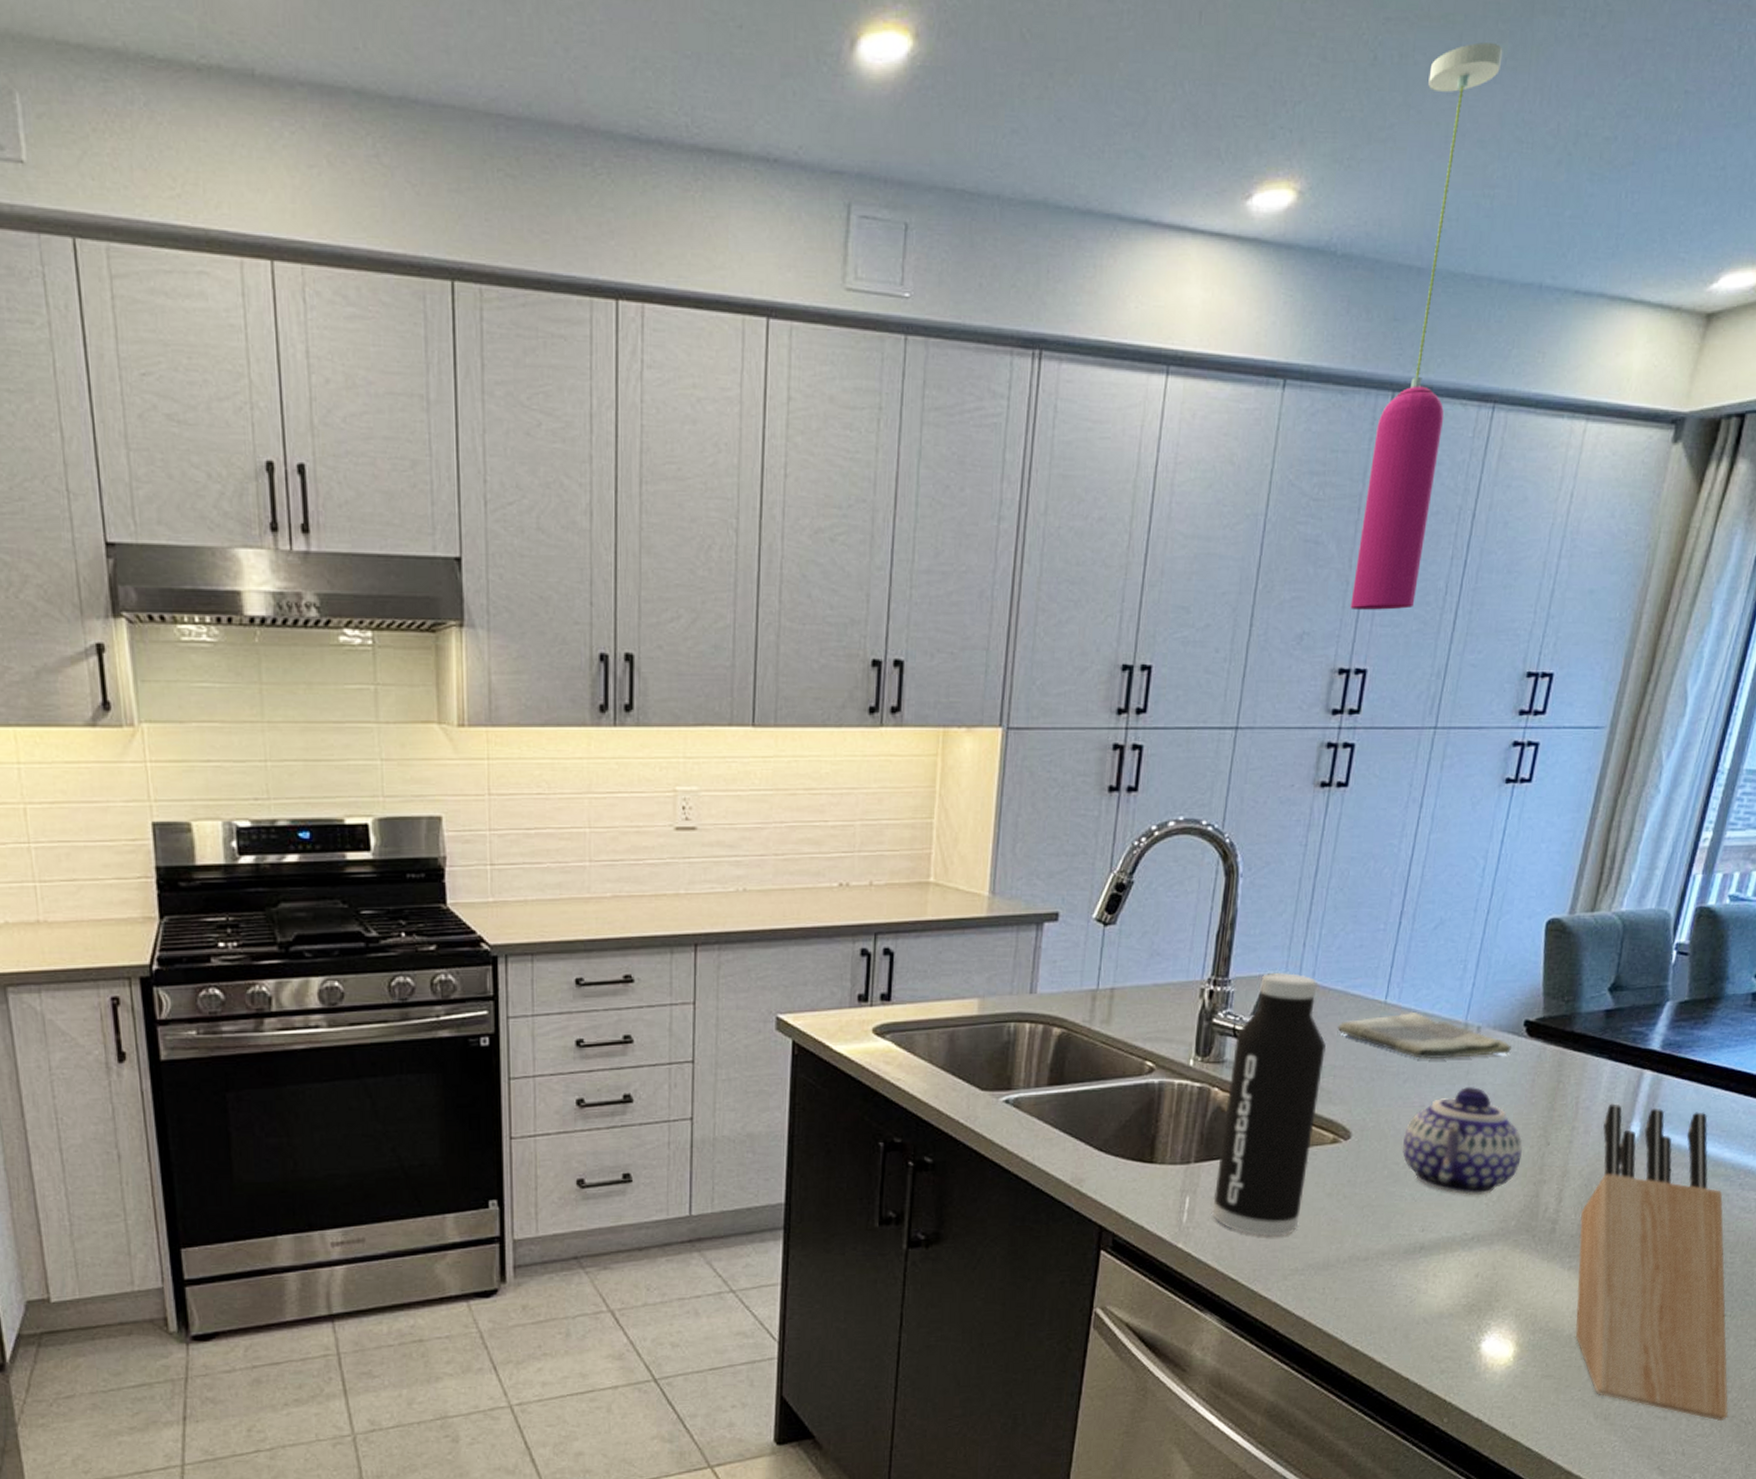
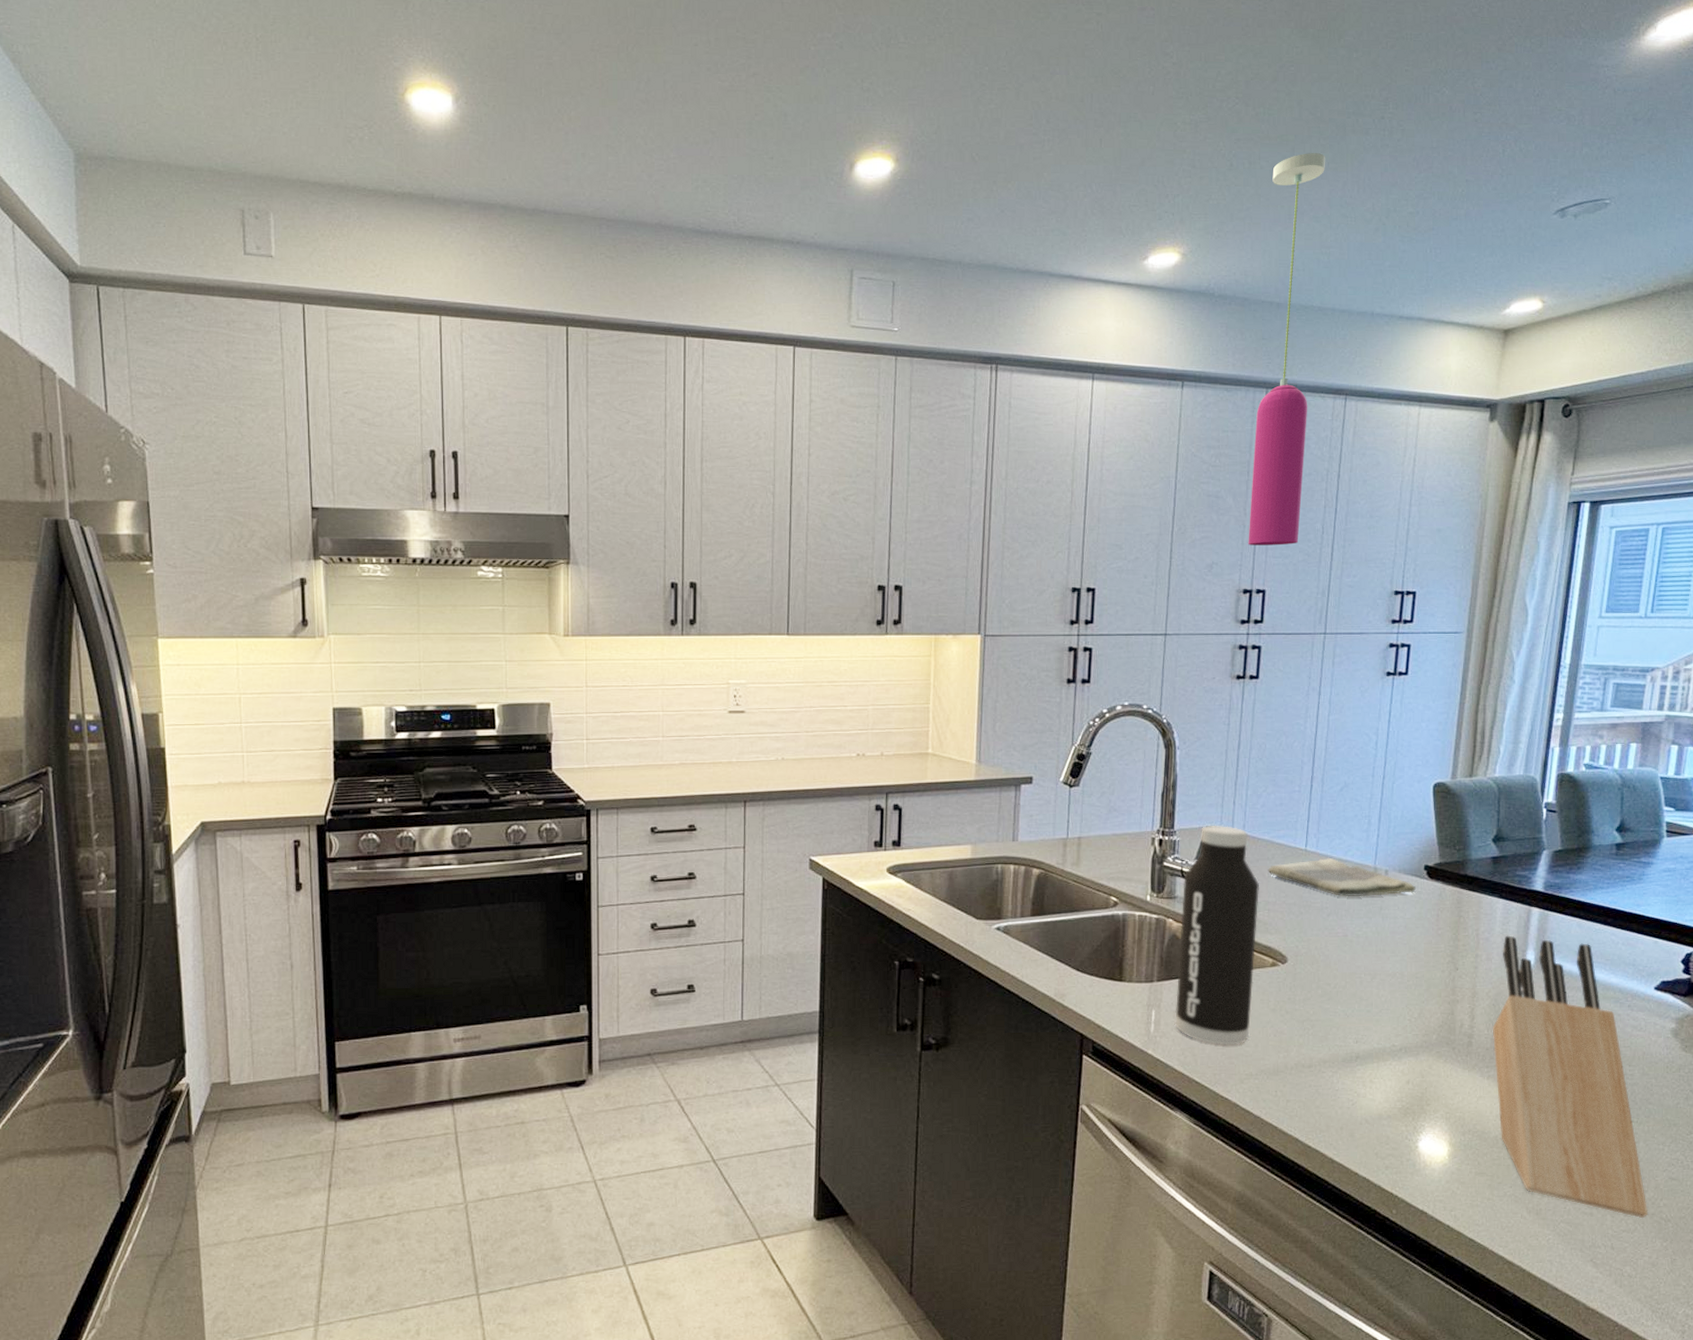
teapot: present [1402,1087,1523,1196] -> none [1332,920,1435,1013]

